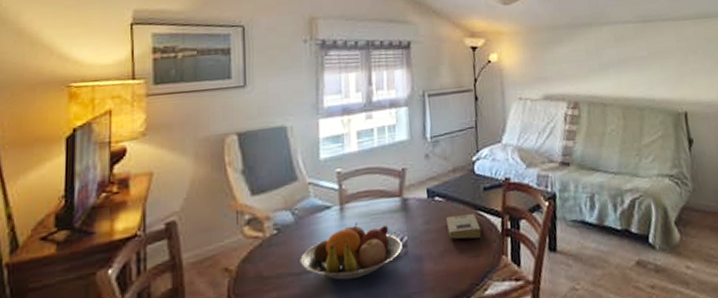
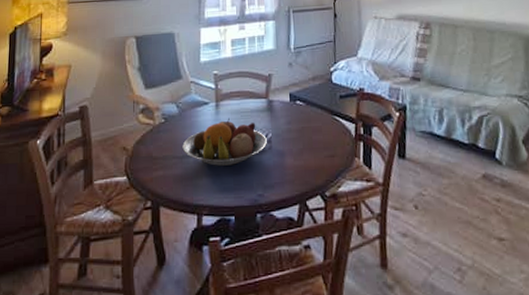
book: present [446,214,482,240] -> none [306,118,337,141]

